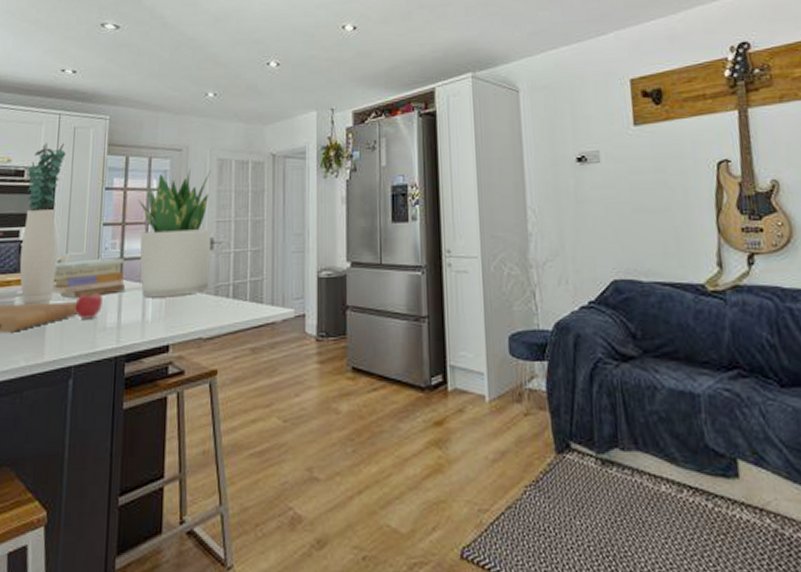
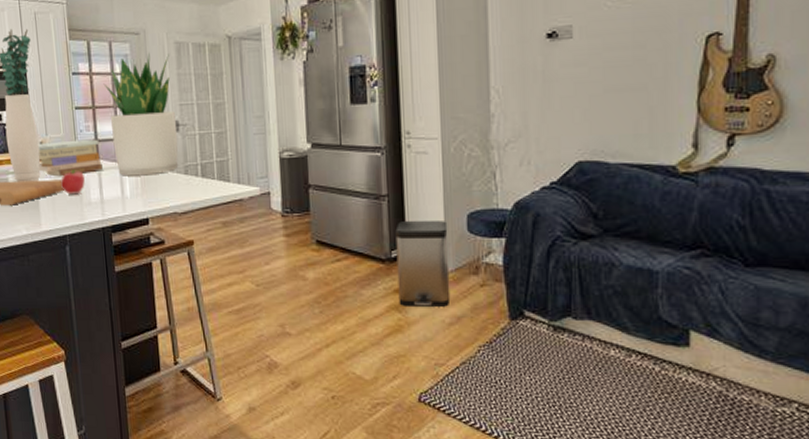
pedal bin: none [435,344,493,441] -> present [395,221,450,307]

